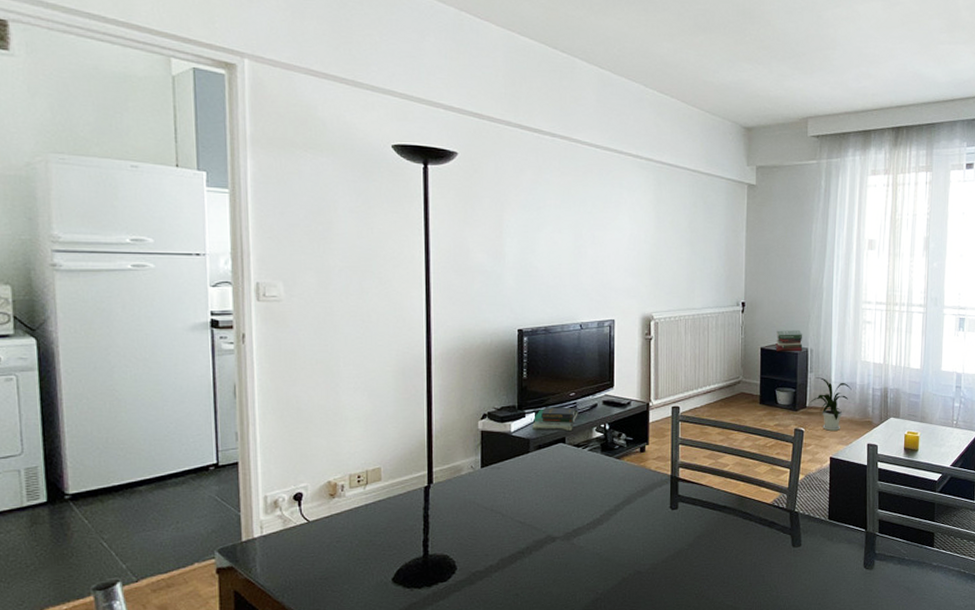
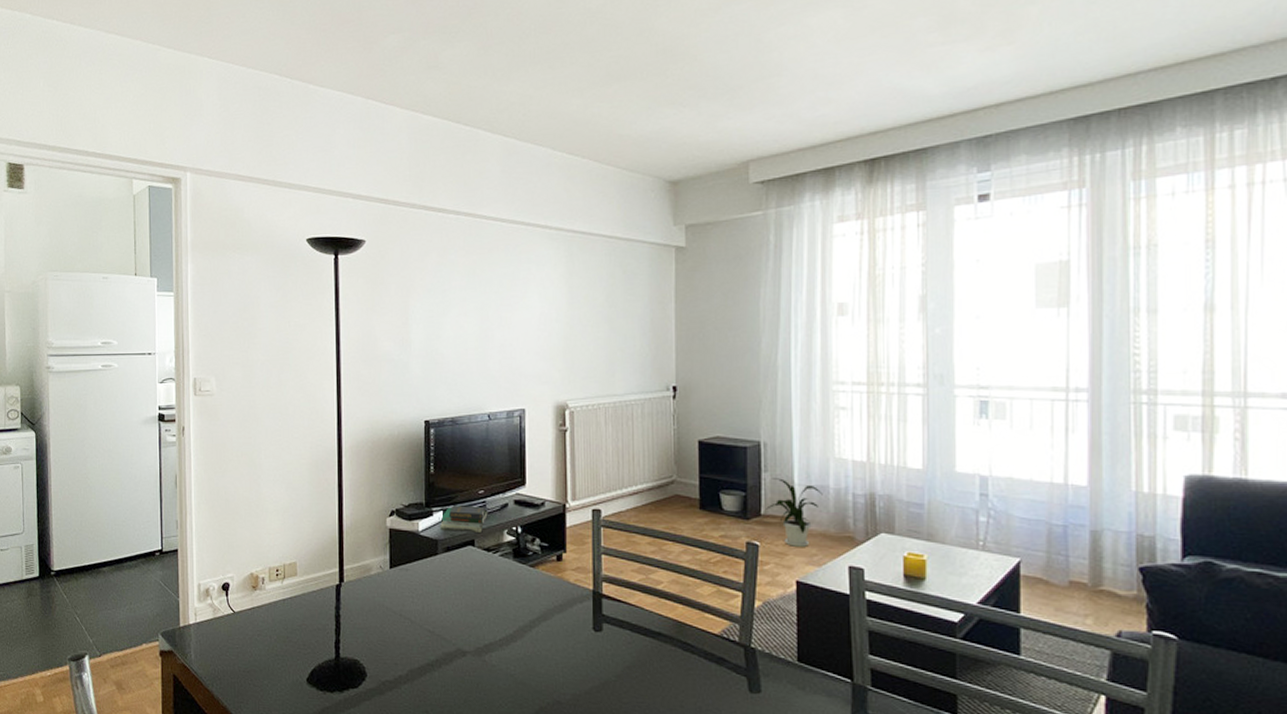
books: present [775,330,803,352] -> none [717,419,754,446]

